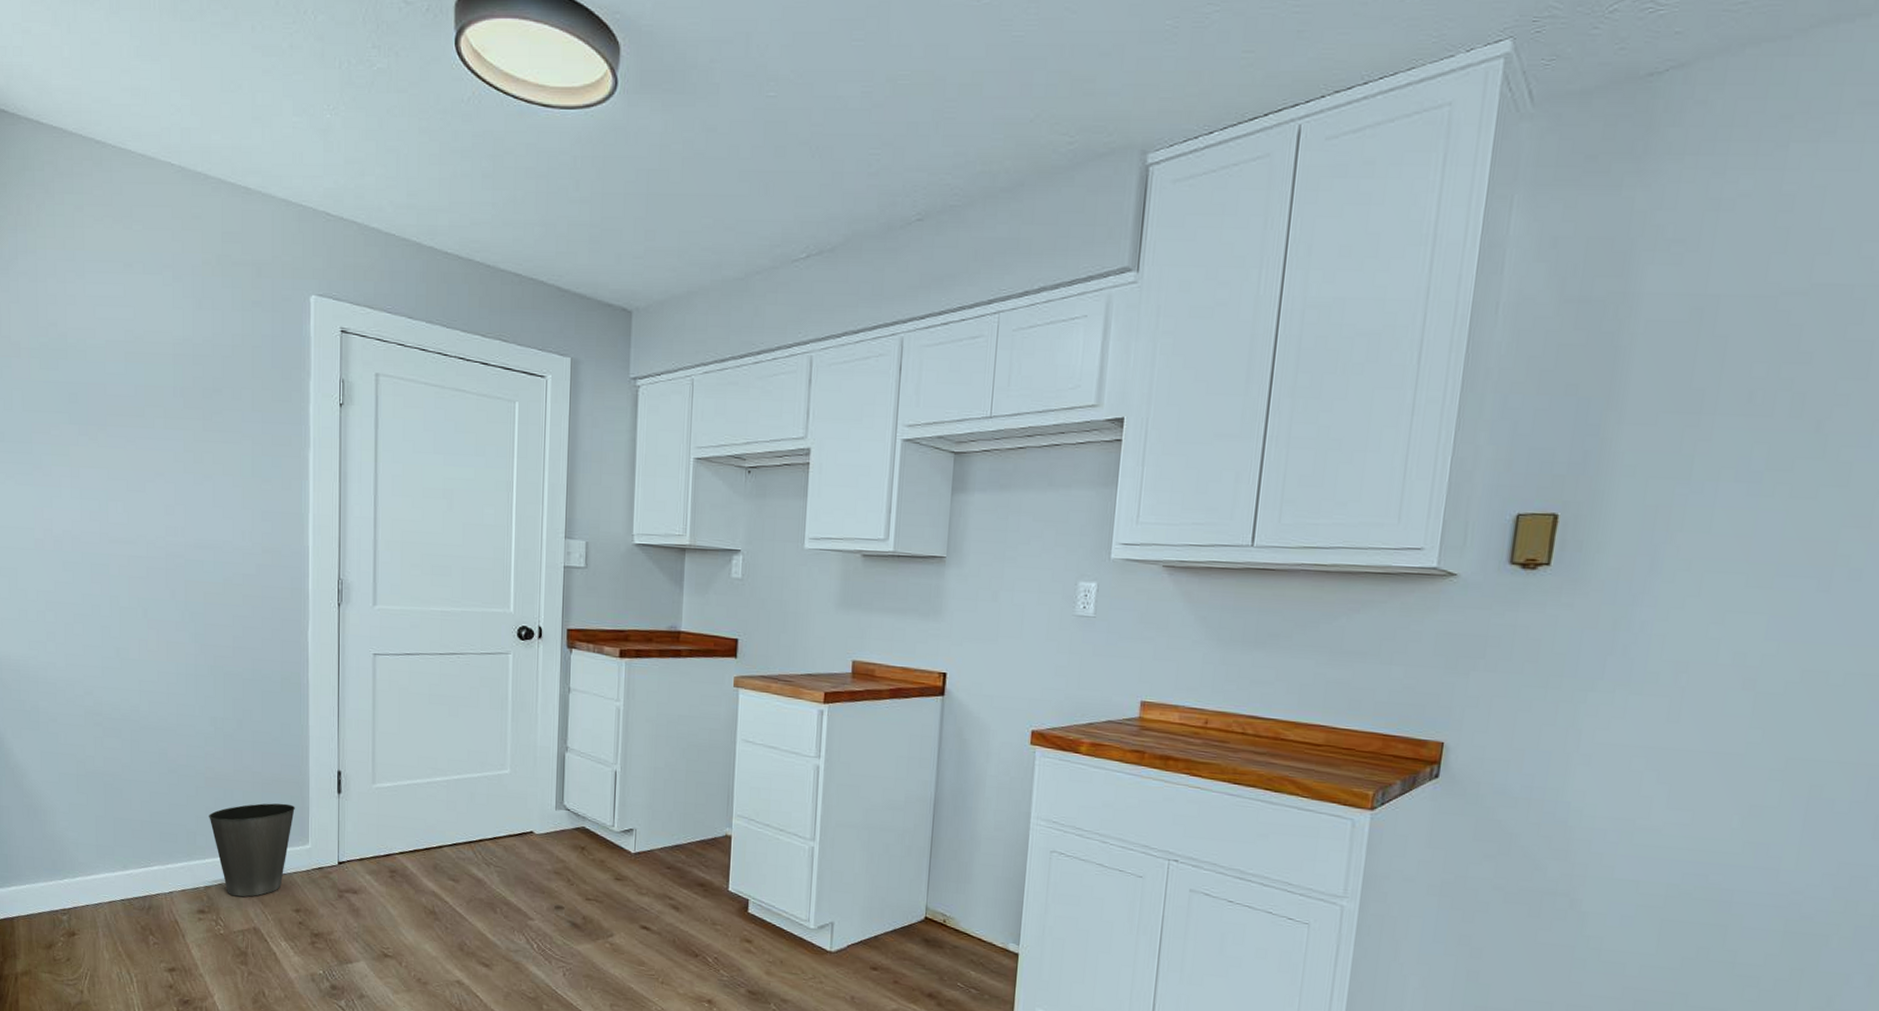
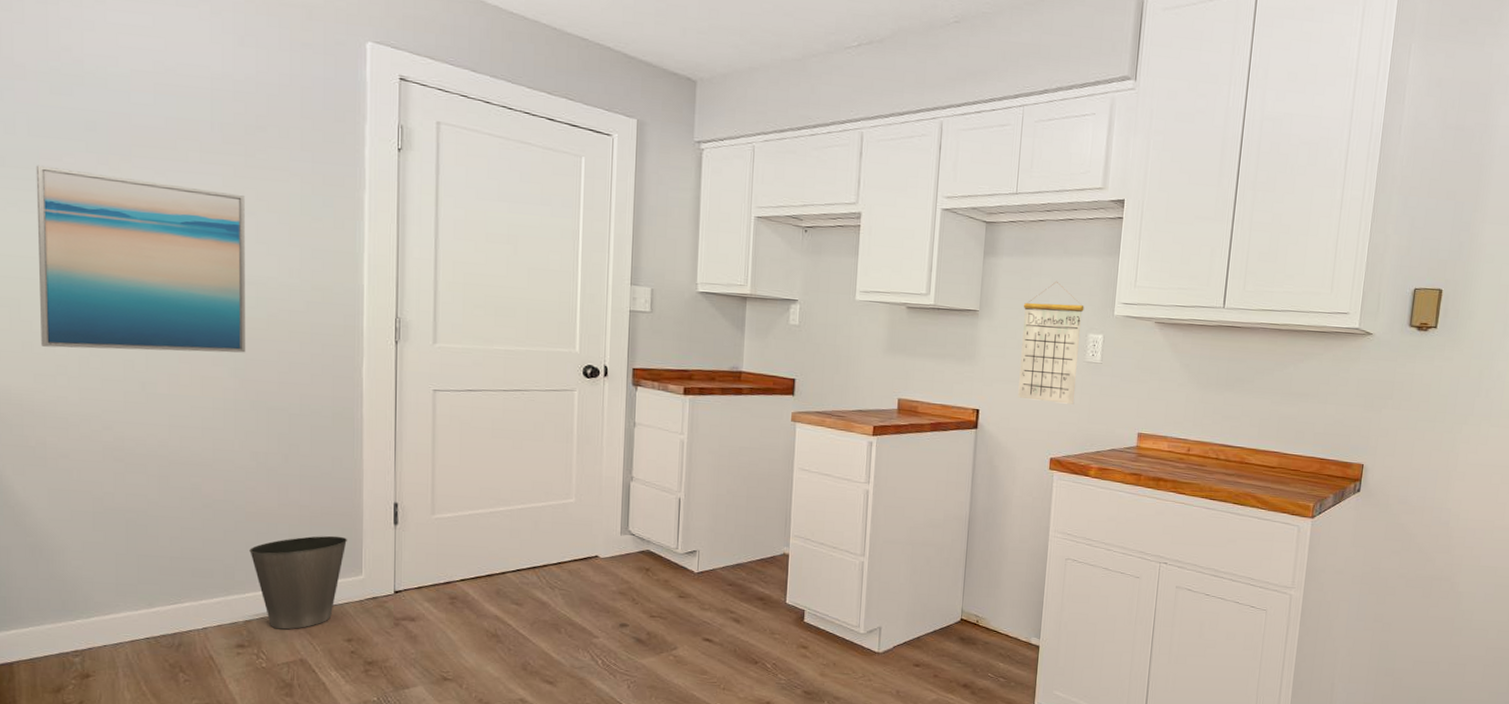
wall art: none [29,438,205,618] -> present [35,165,246,353]
calendar: none [992,519,1074,667] -> present [1018,281,1084,405]

